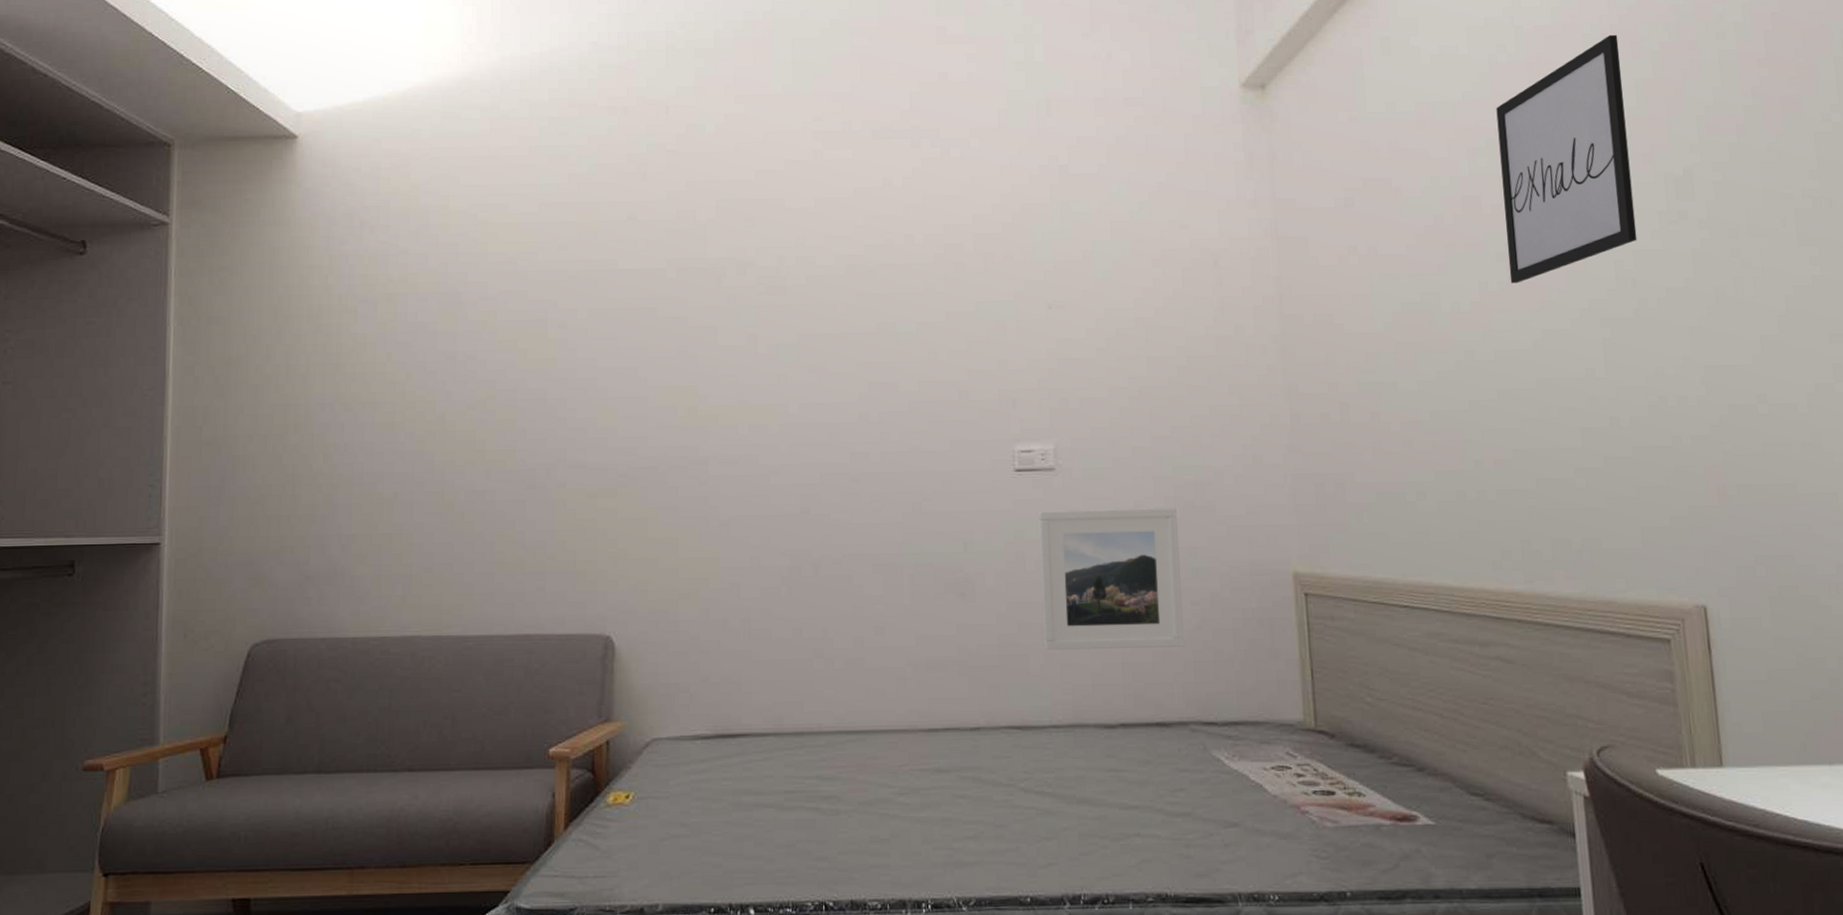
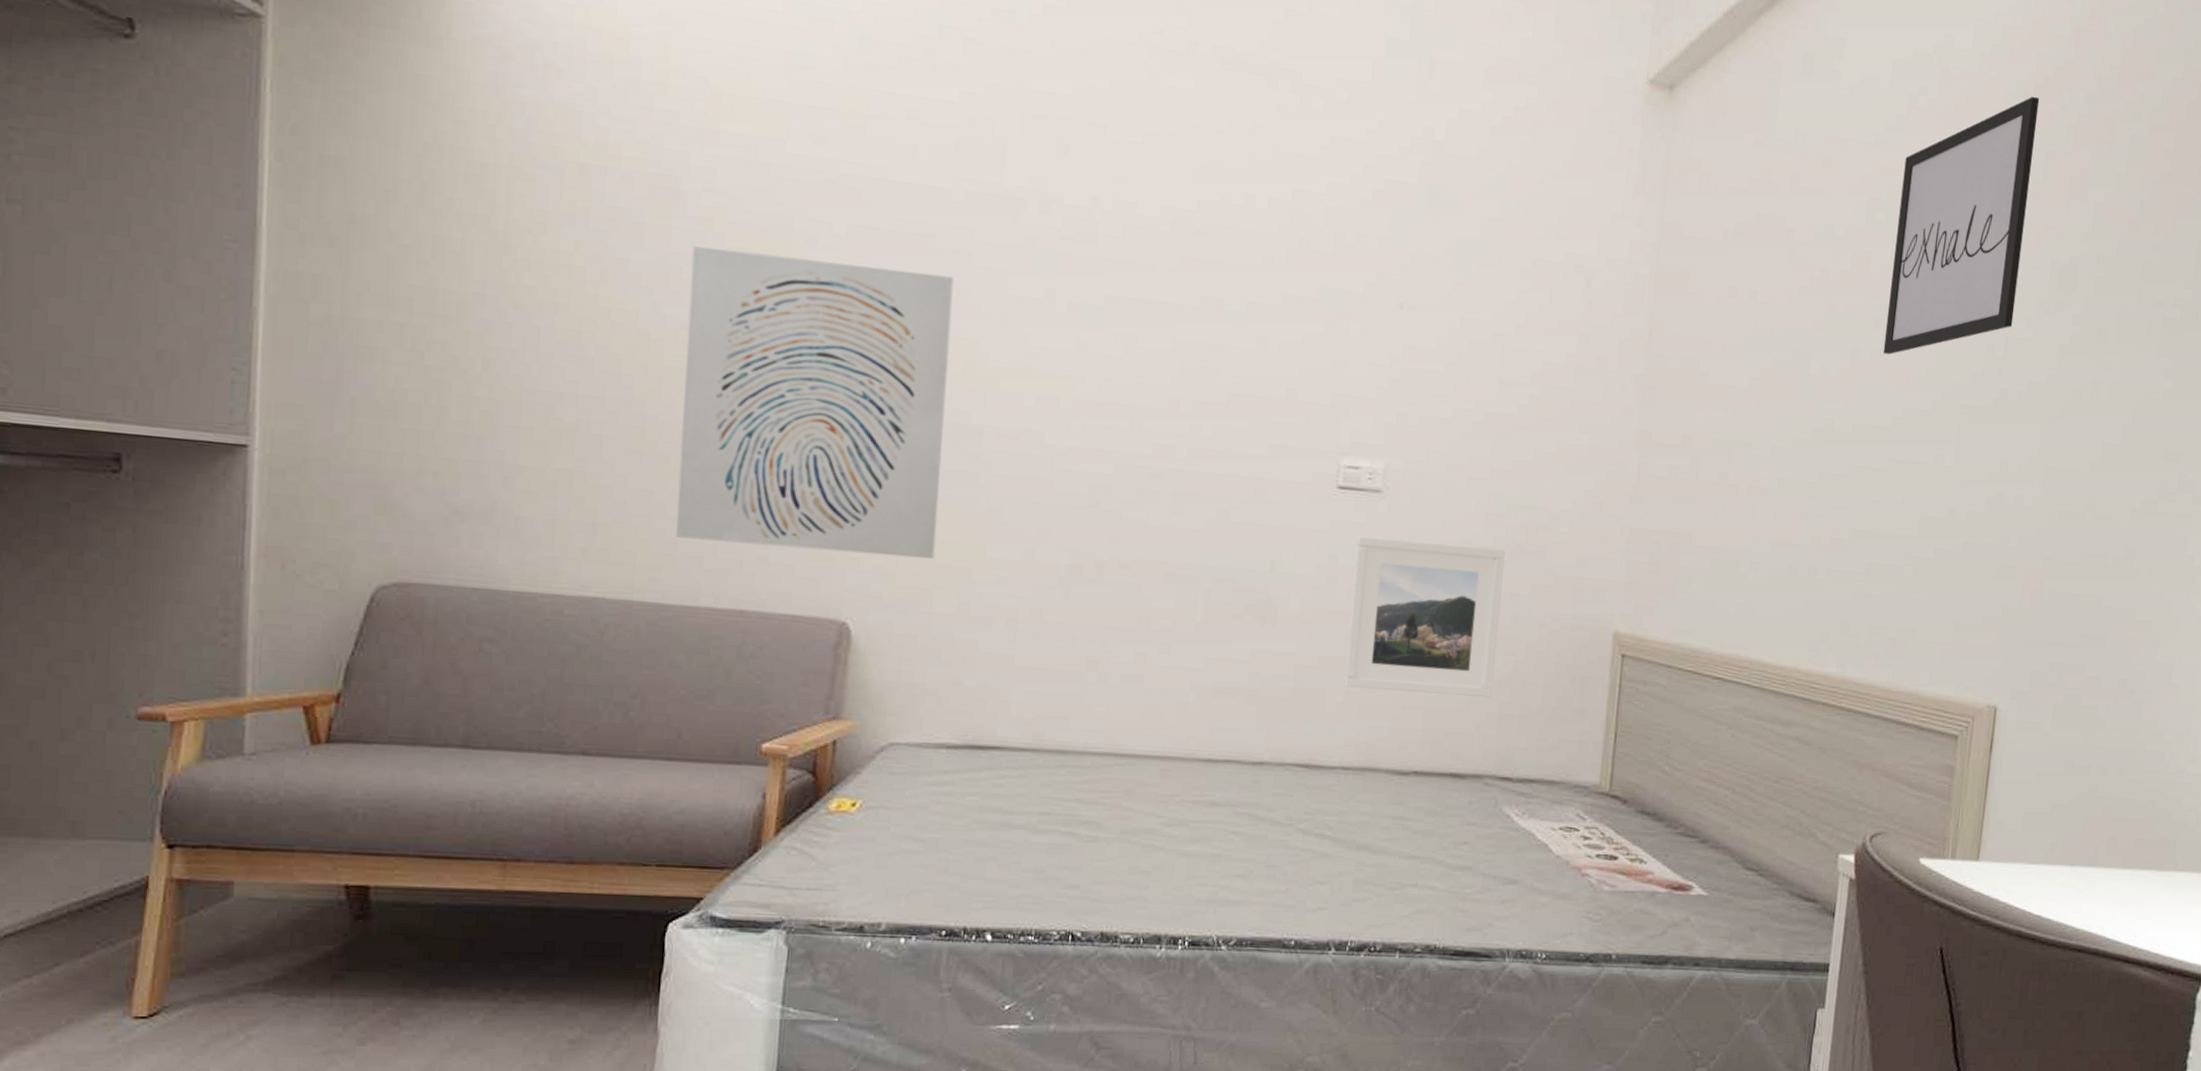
wall art: none [471,338,677,579] -> present [675,245,955,560]

